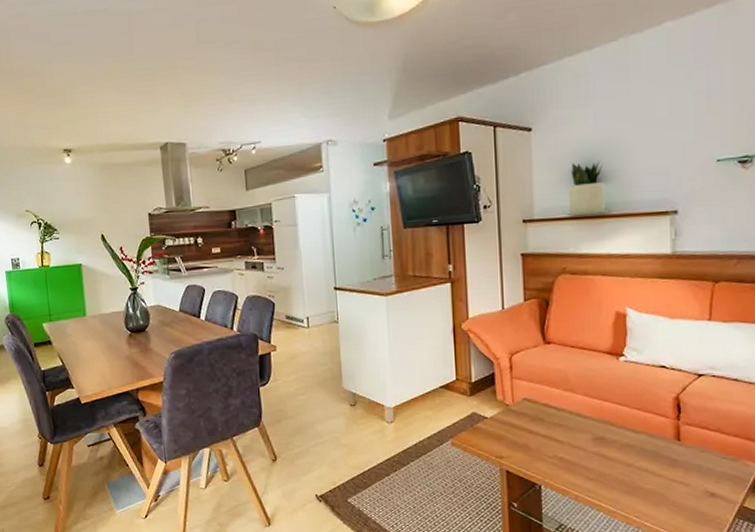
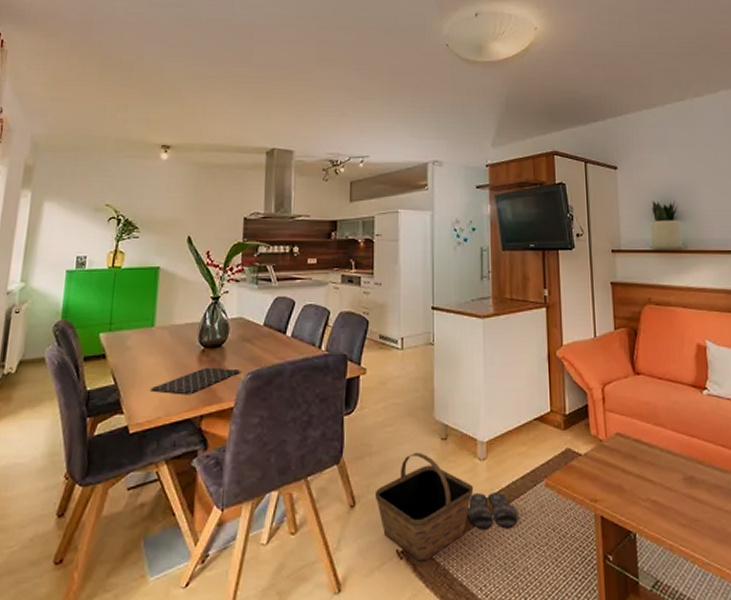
placemat: none [92,349,165,372] -> present [151,367,241,395]
basket: none [293,417,383,504] -> present [374,453,474,562]
slippers: none [377,450,426,480] -> present [467,493,518,530]

